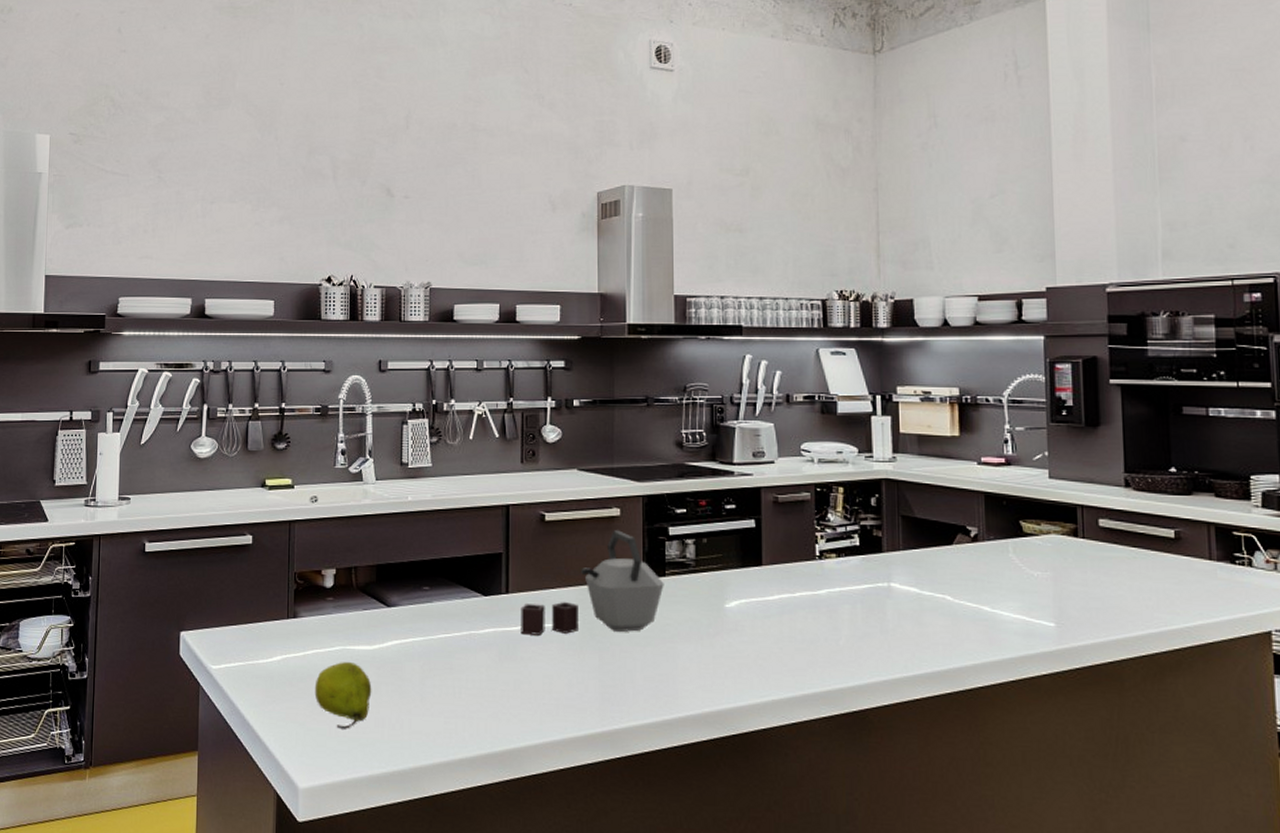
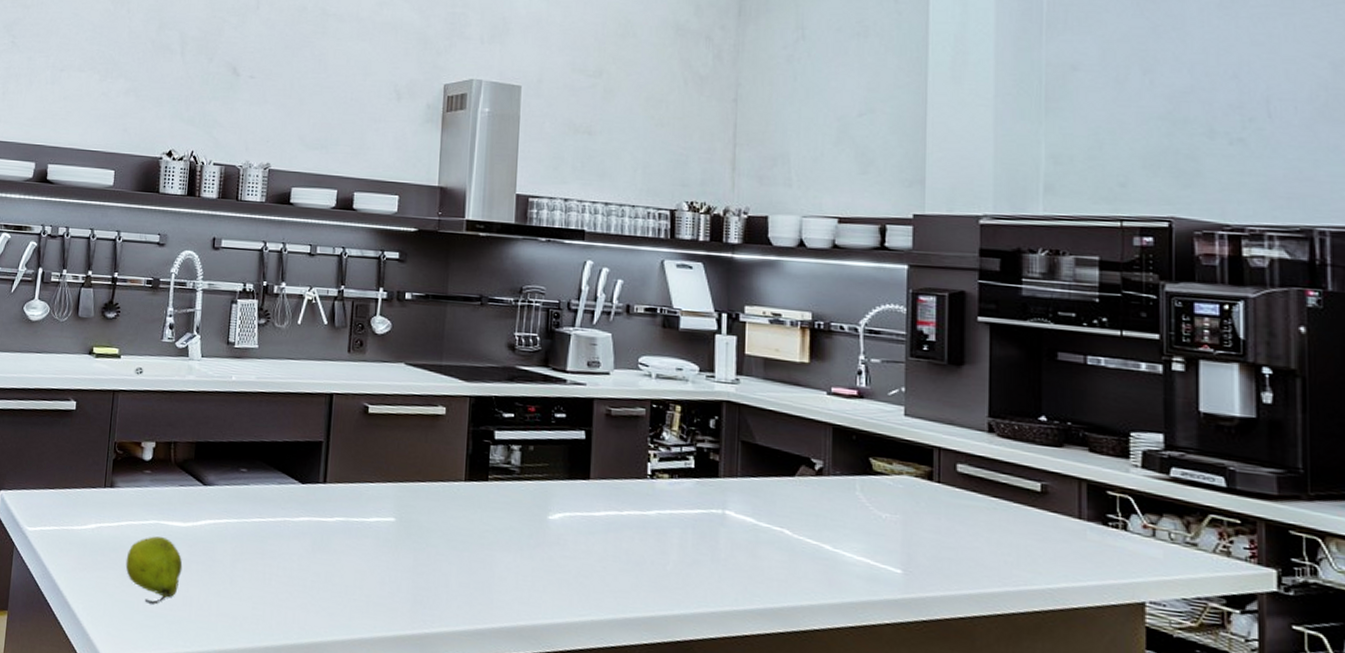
kettle: present [520,530,664,635] -> none [335,429,486,535]

